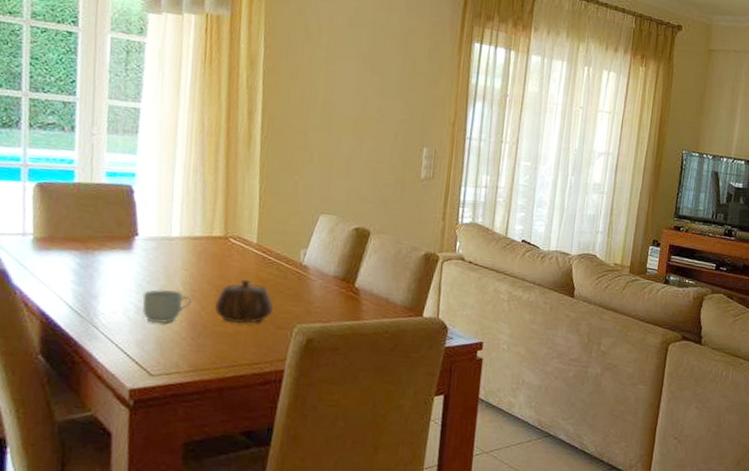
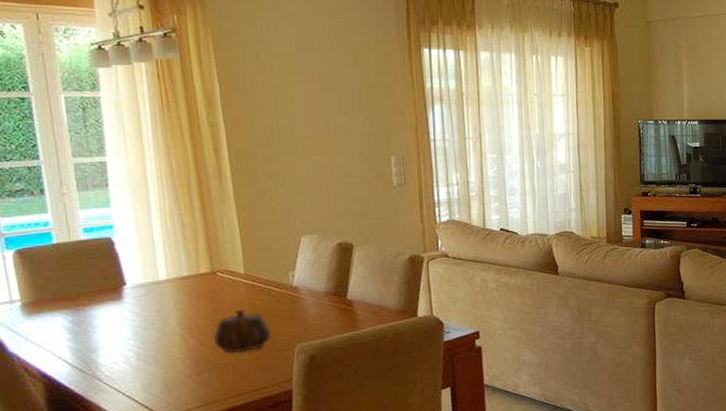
mug: present [142,289,192,324] -> none [140,332,191,366]

